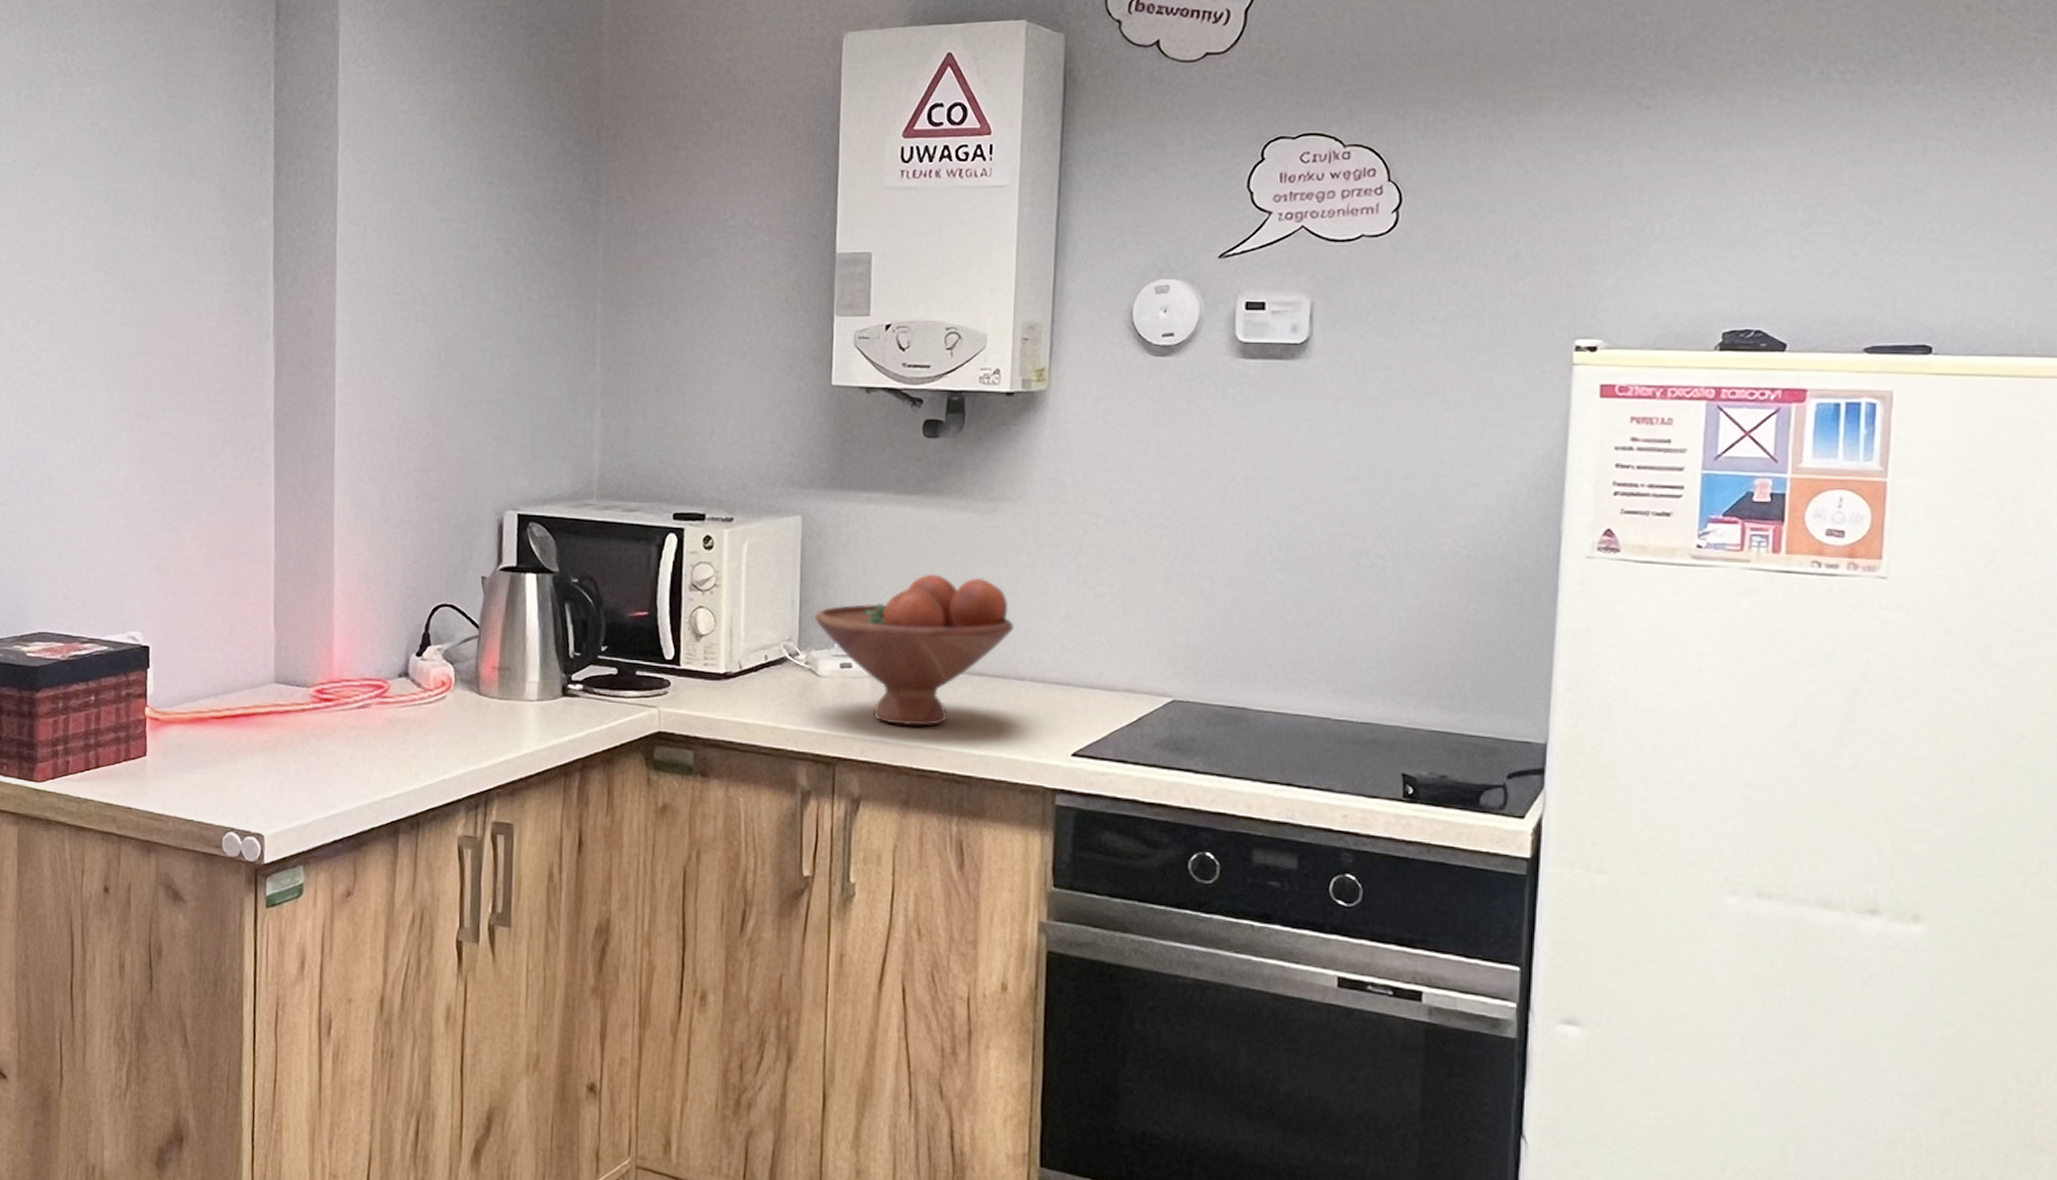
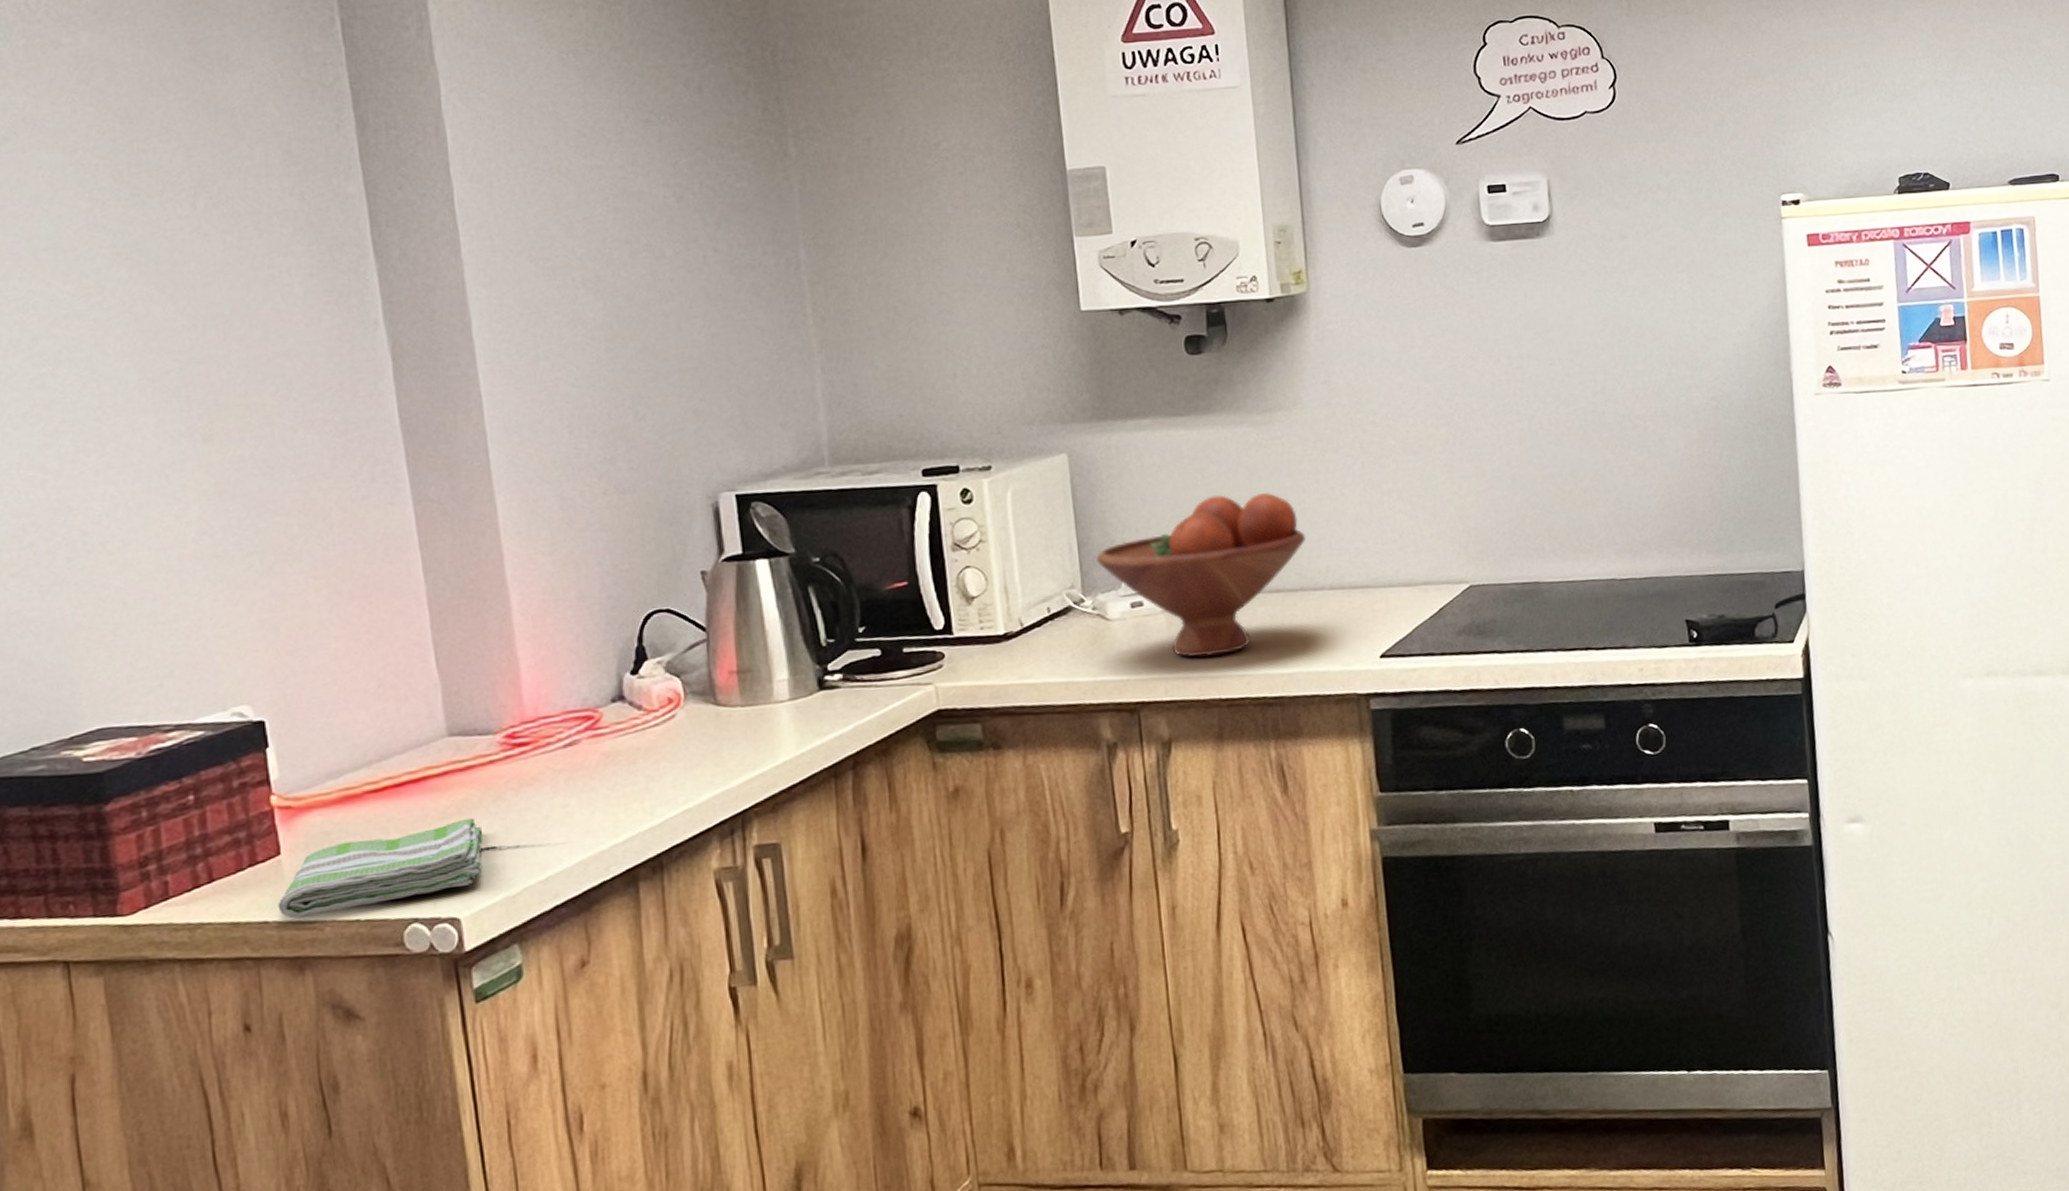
dish towel: none [139,753,290,810] -> present [277,817,483,918]

